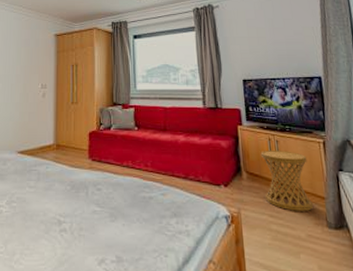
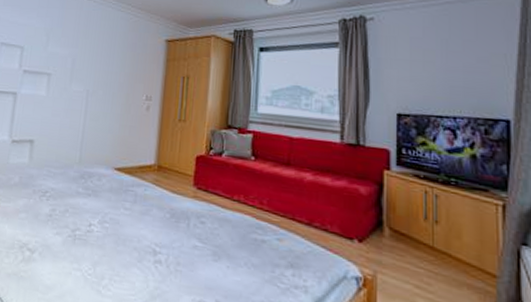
side table: present [260,151,313,211] -> none [411,205,478,290]

